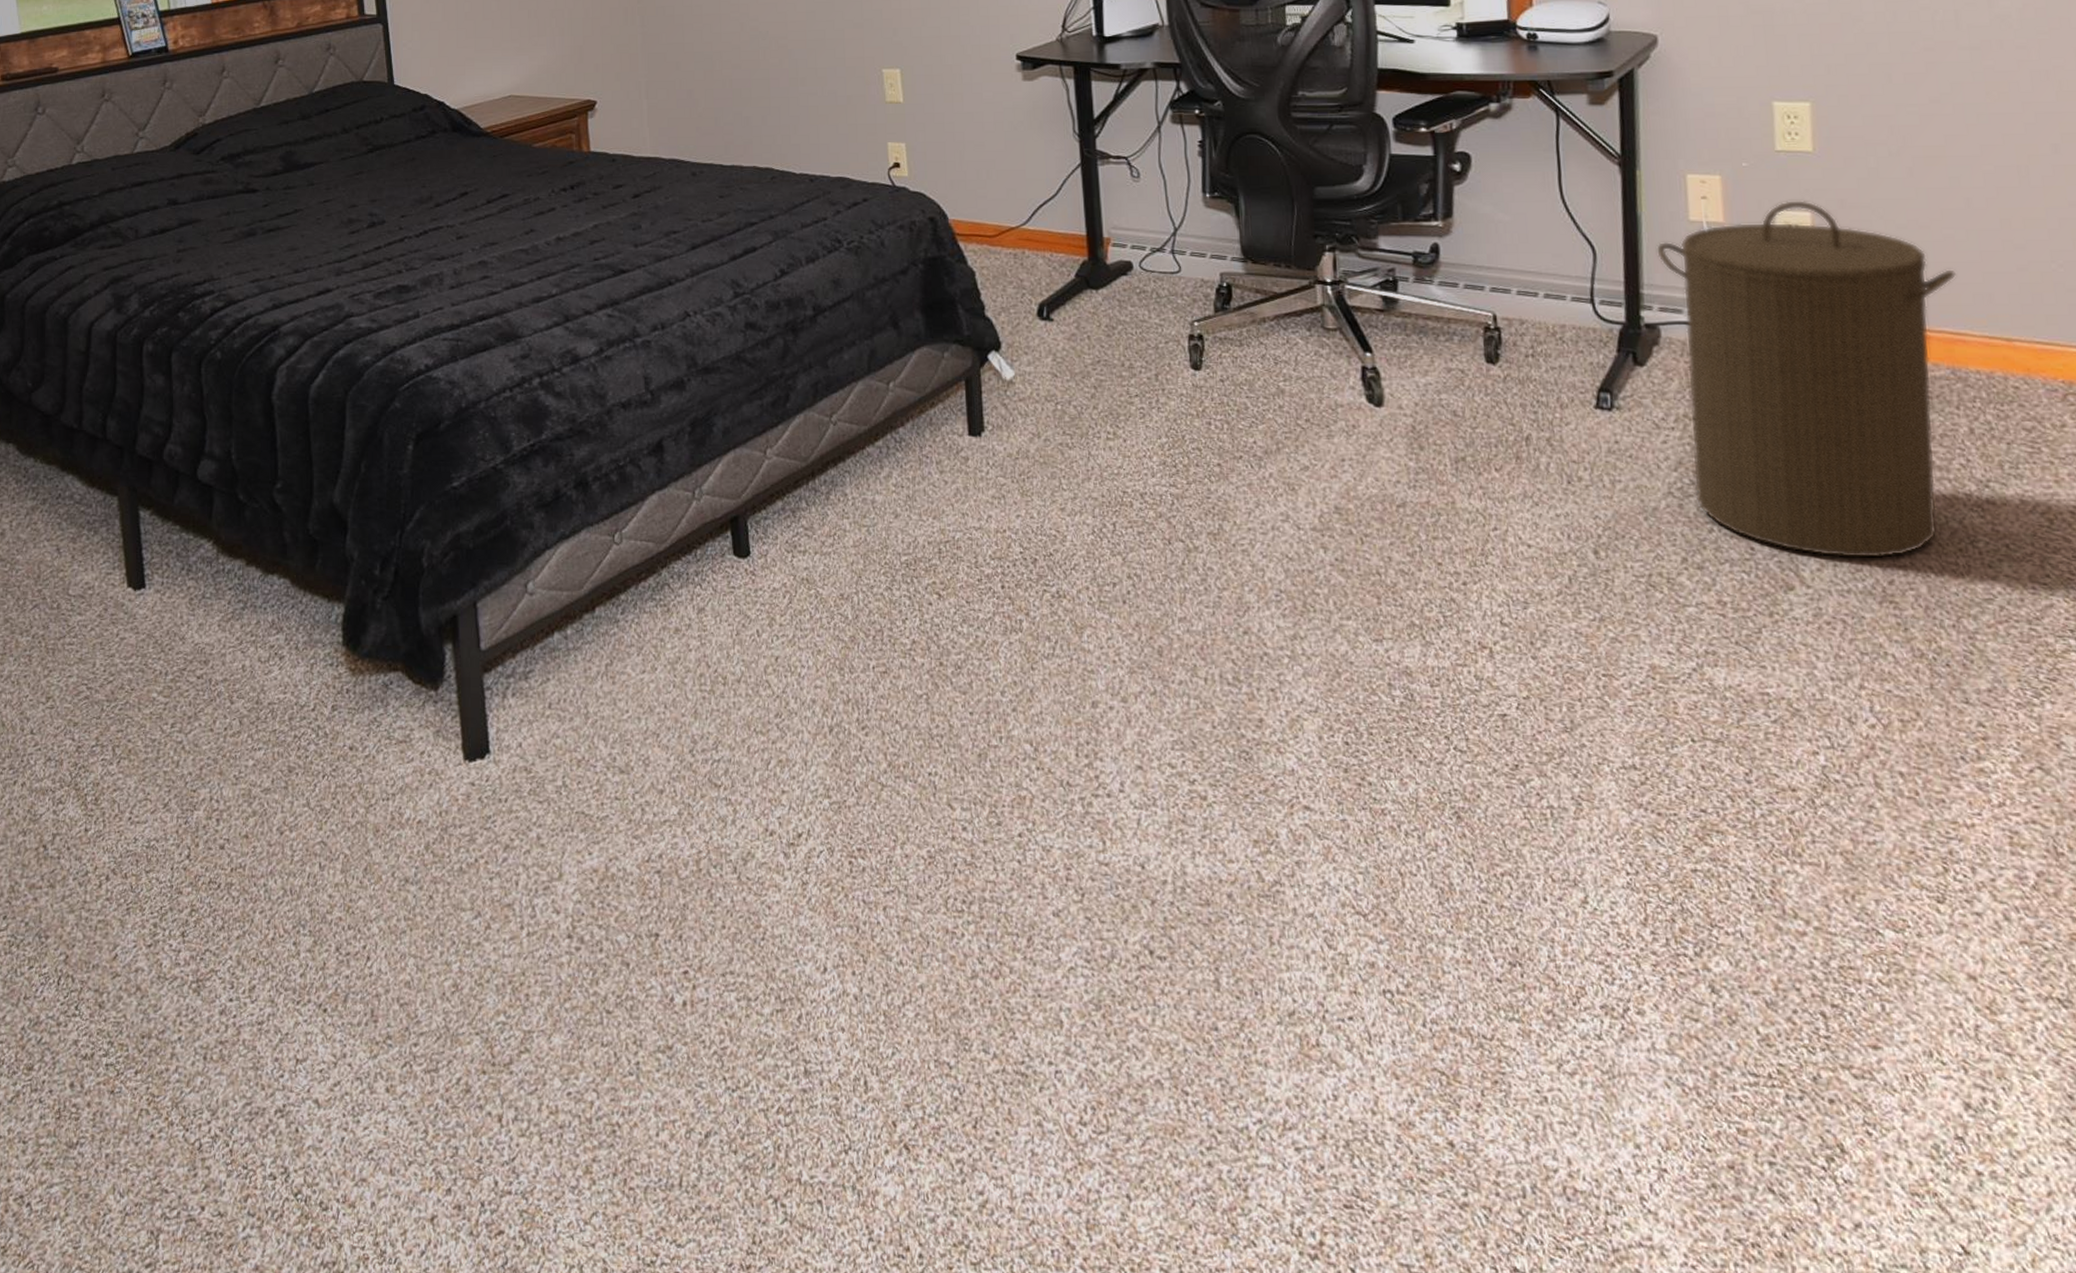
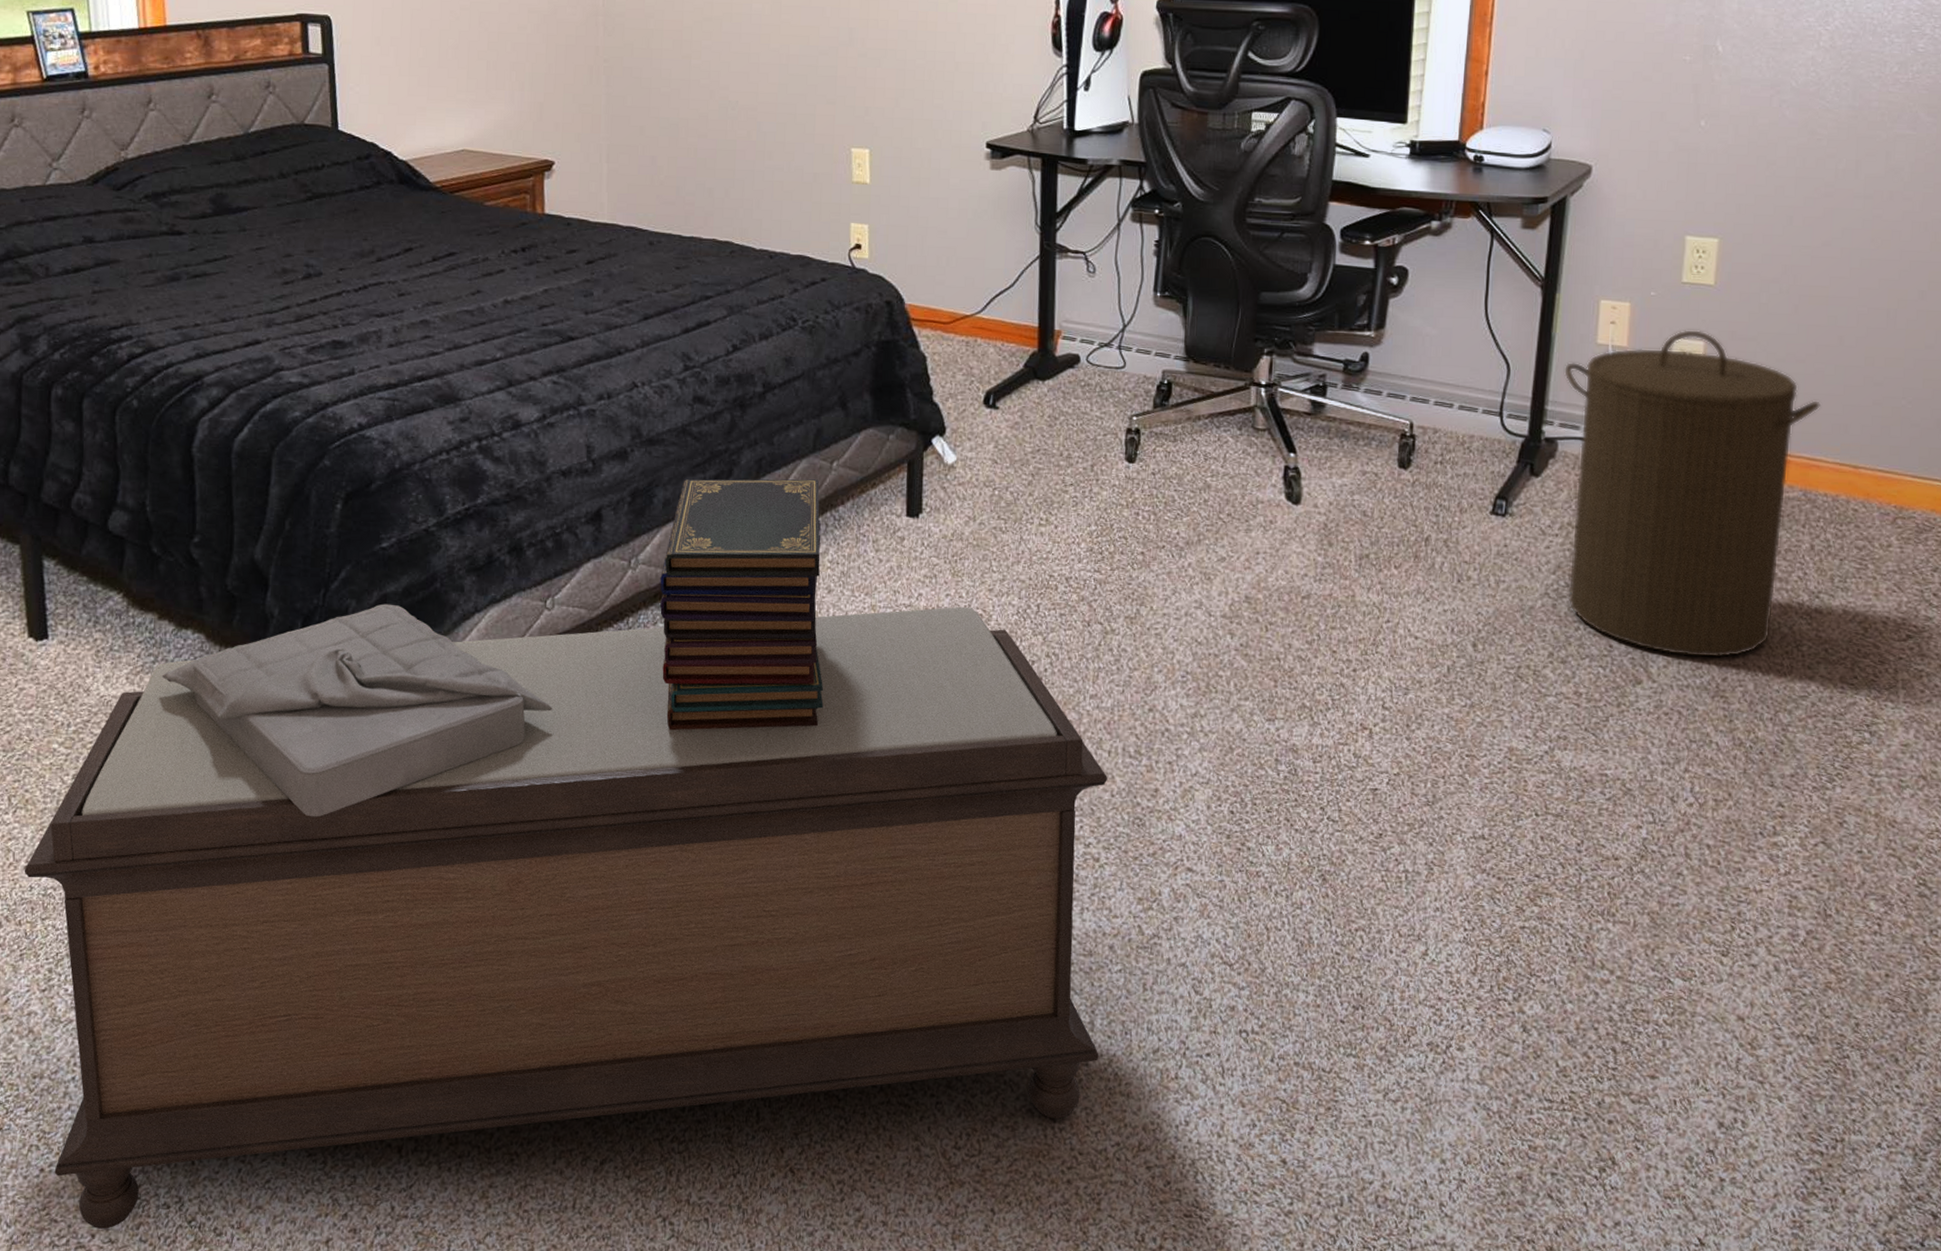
bench: none [128,527,1229,1201] -> present [24,606,1107,1229]
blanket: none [251,543,627,764] -> present [161,603,553,817]
book stack: none [725,401,900,666] -> present [660,479,824,731]

